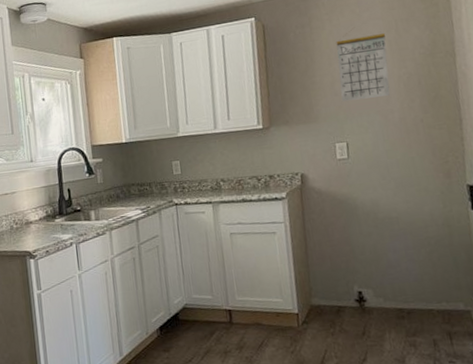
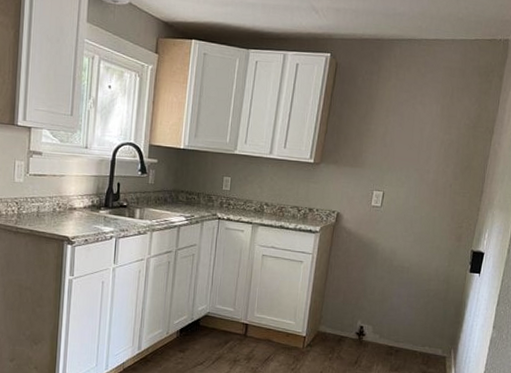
calendar: present [336,30,391,102] -> none [388,87,441,158]

